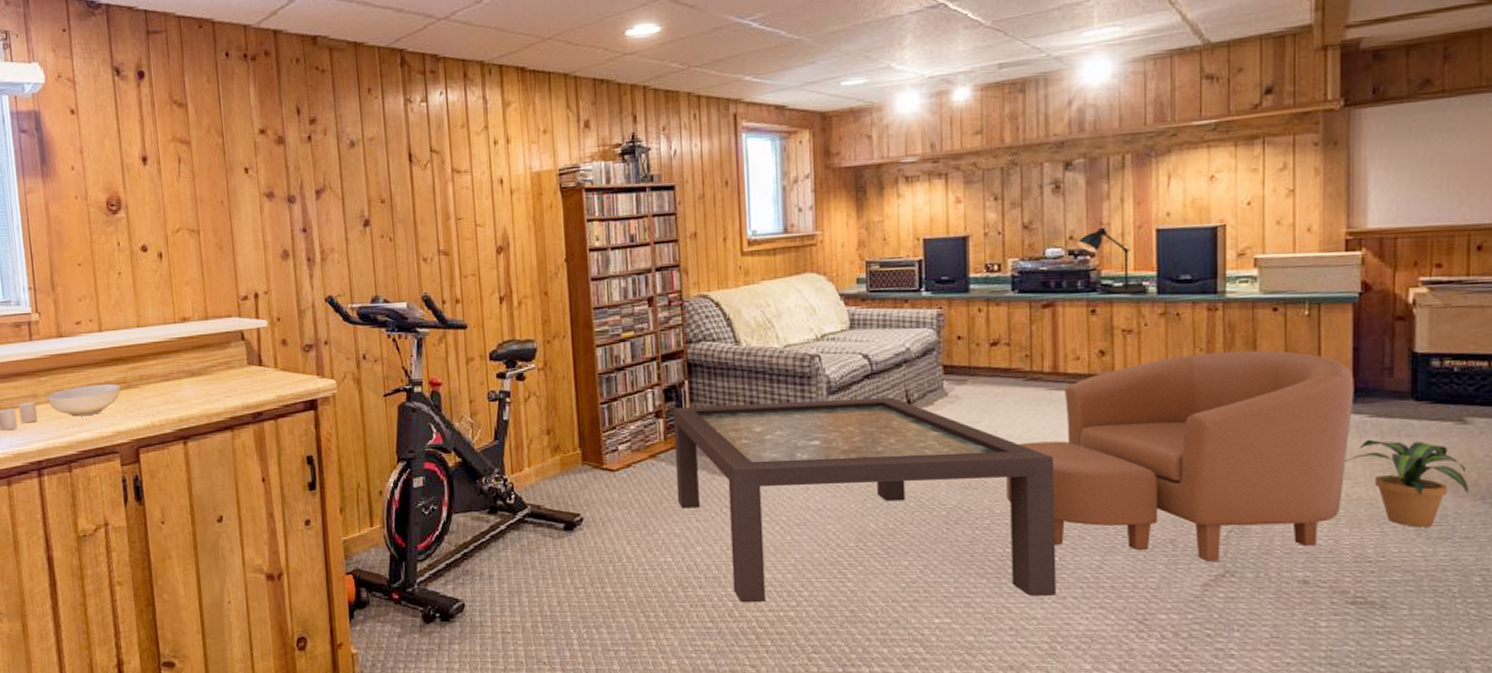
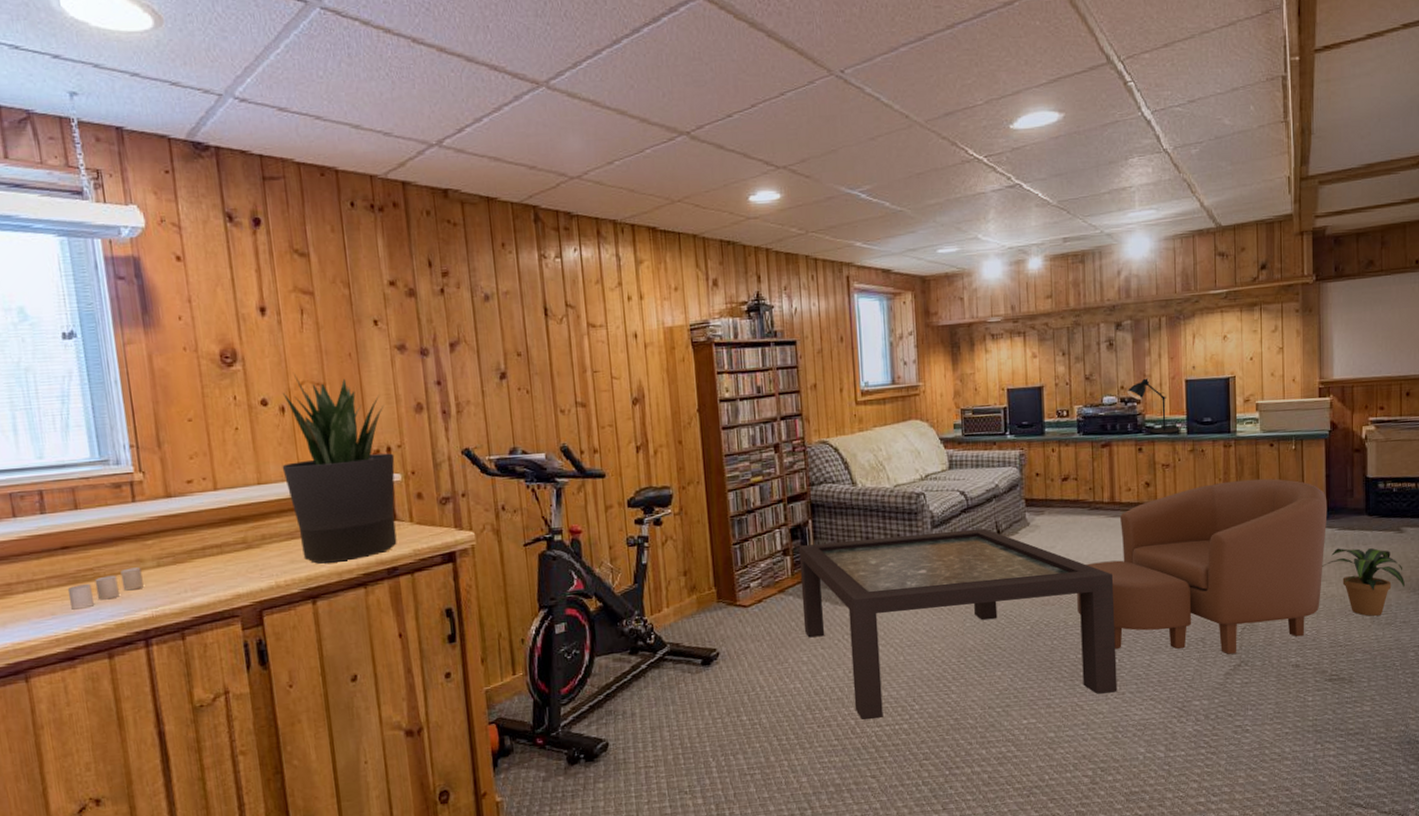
bowl: present [46,383,121,417] -> none [153,544,241,581]
planter: none [159,219,262,406] -> present [282,372,397,564]

